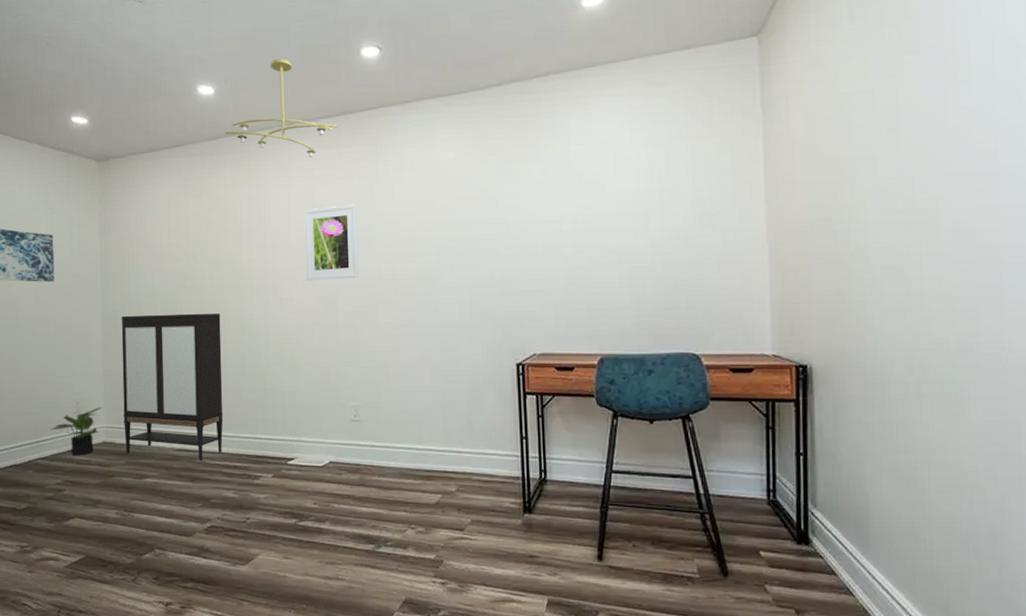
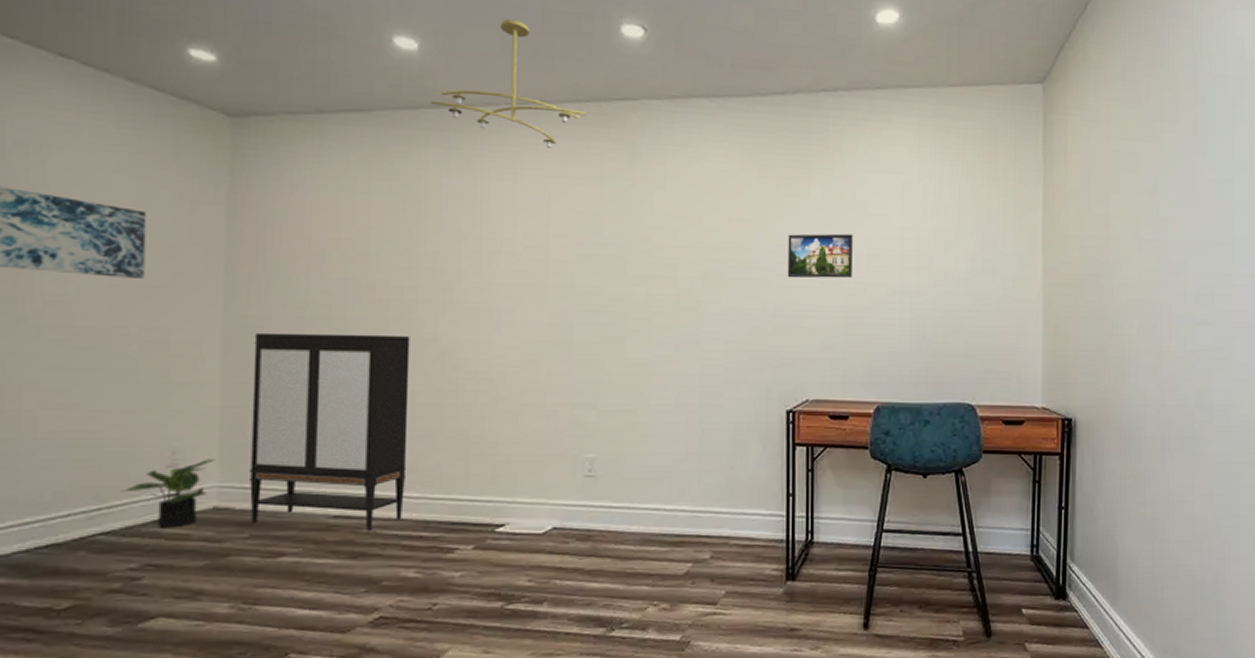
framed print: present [303,204,359,281] -> none [534,211,605,302]
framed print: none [510,203,571,247] -> present [787,233,853,279]

